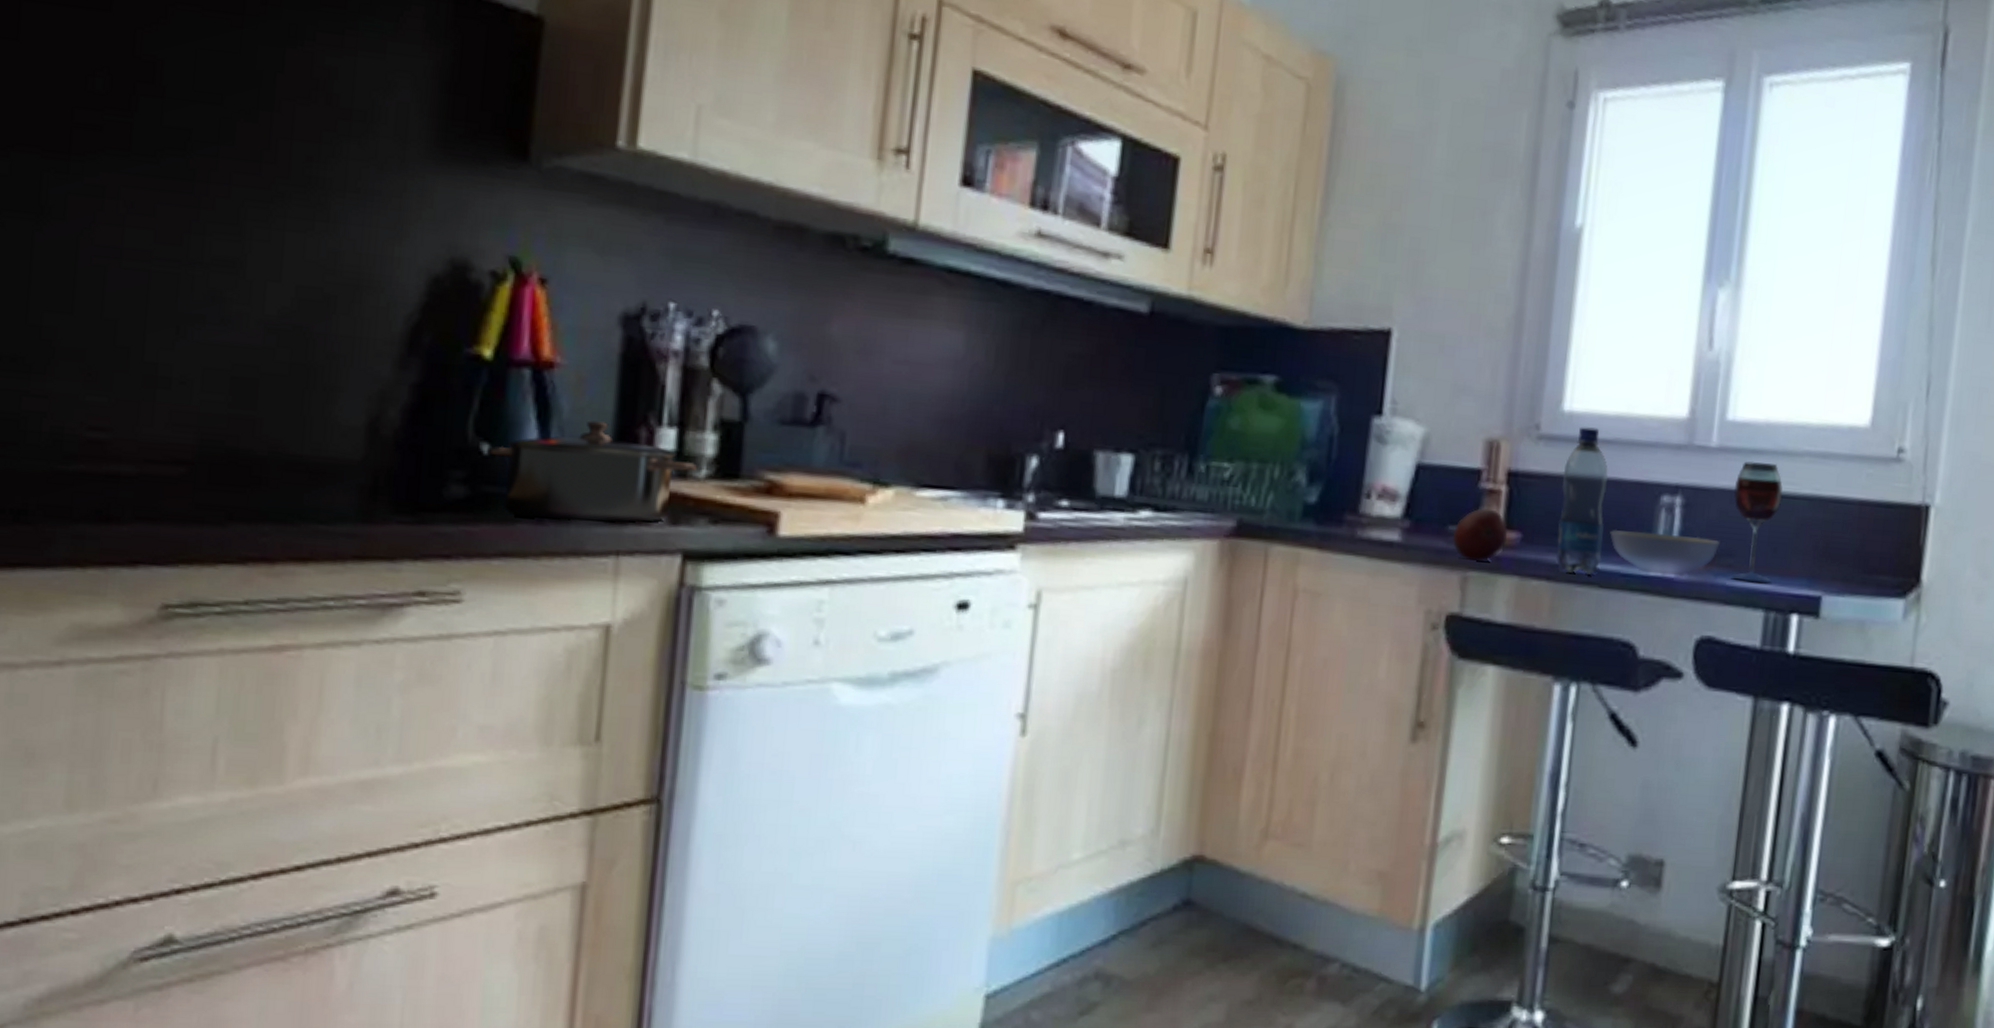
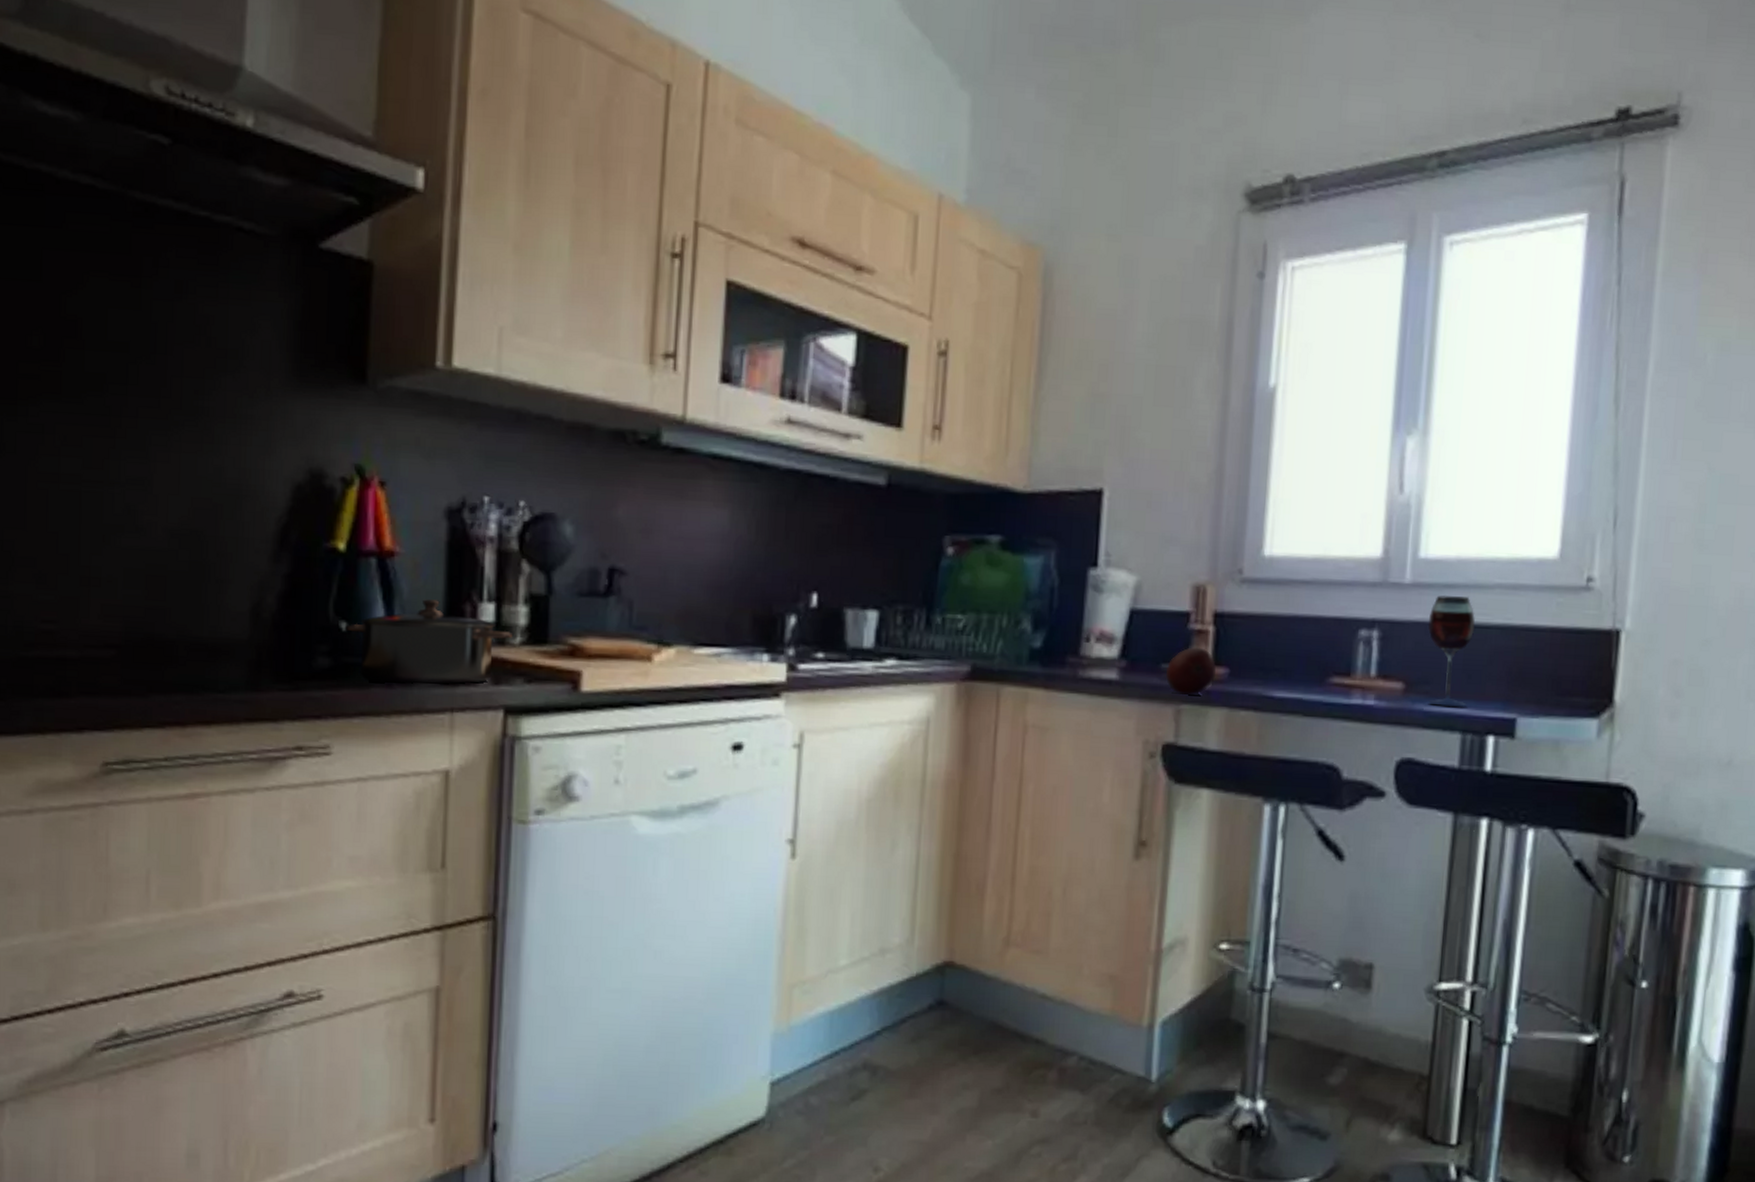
bottle: present [1556,427,1608,575] -> none [1262,570,1308,704]
bowl: present [1610,530,1720,577] -> none [1311,663,1417,704]

